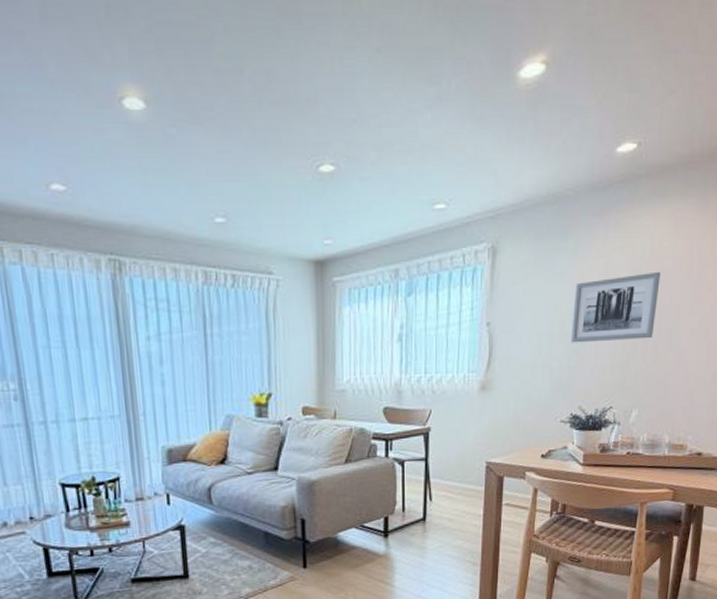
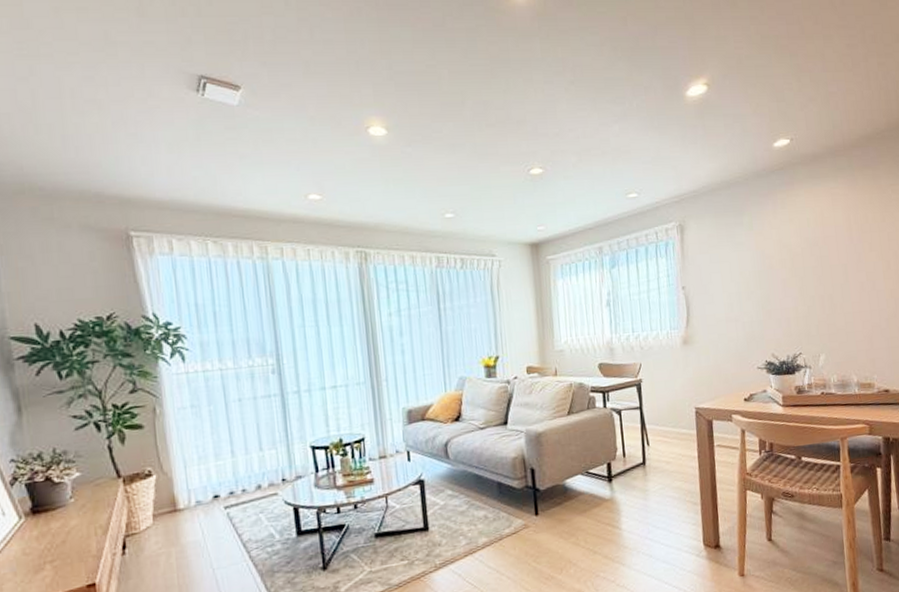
wall art: present [571,271,661,343] -> none [754,237,828,300]

